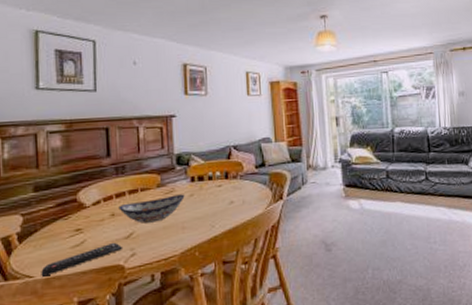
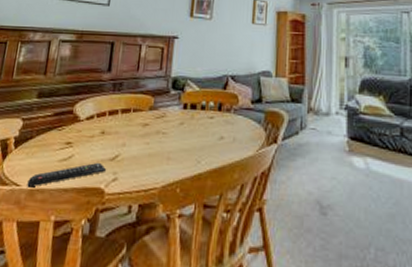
decorative bowl: present [118,194,185,224] -> none [109,120,175,148]

